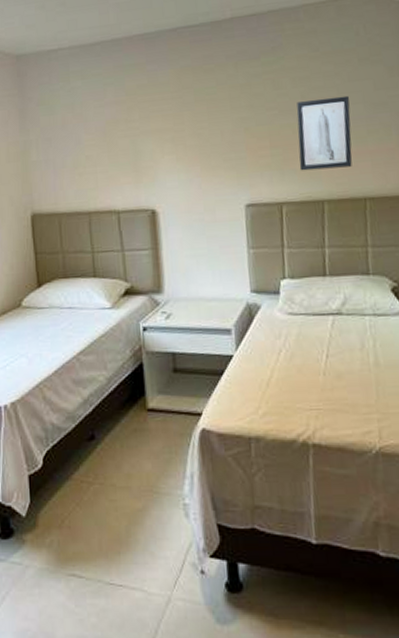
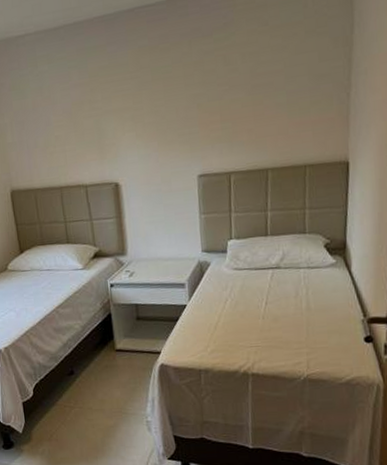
wall art: present [296,95,353,171] -> none [245,68,296,143]

